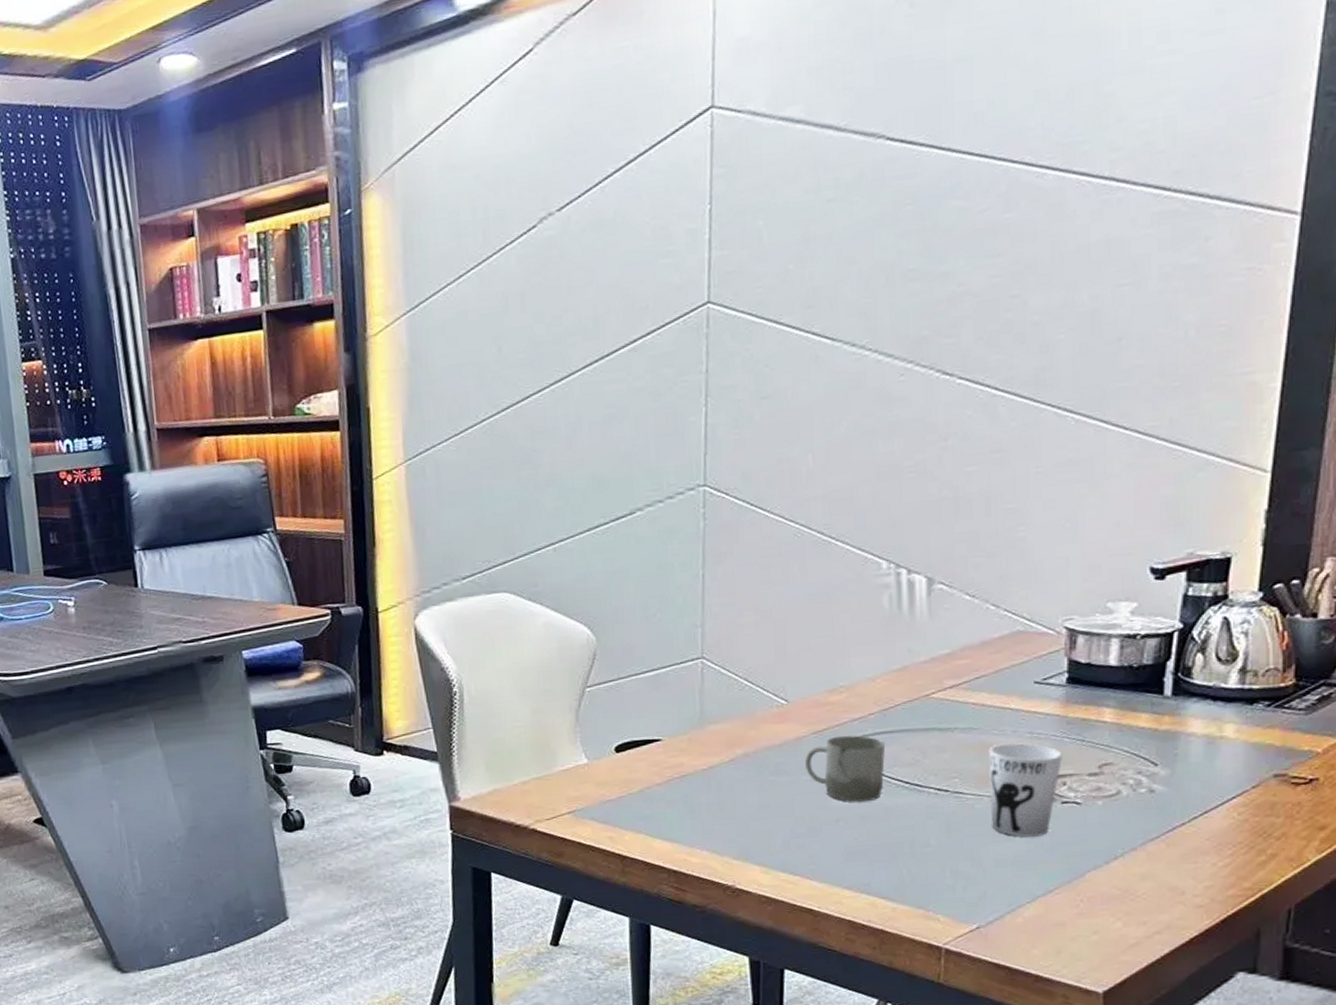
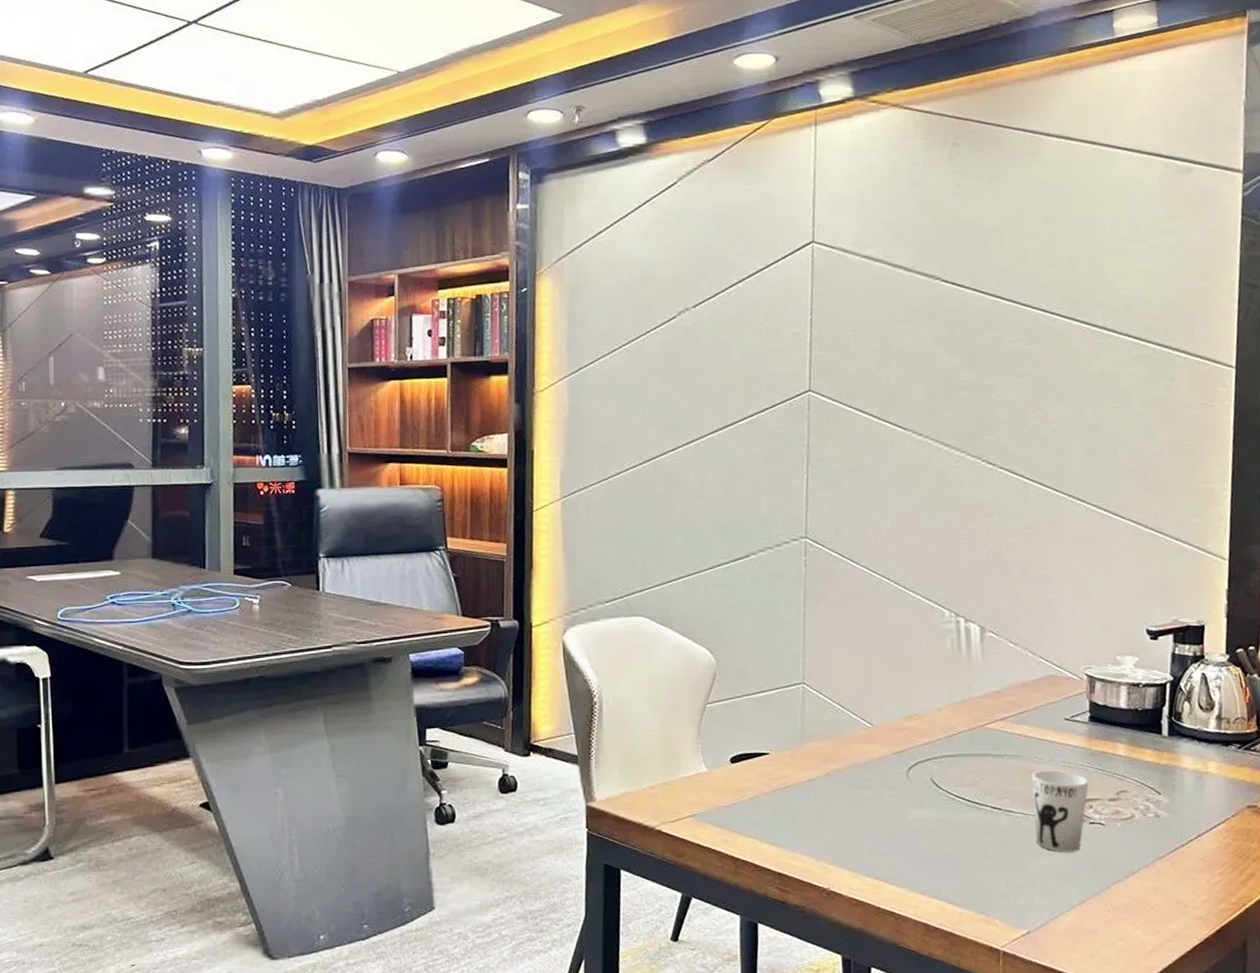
cup: present [805,735,886,802] -> none [887,757,951,816]

